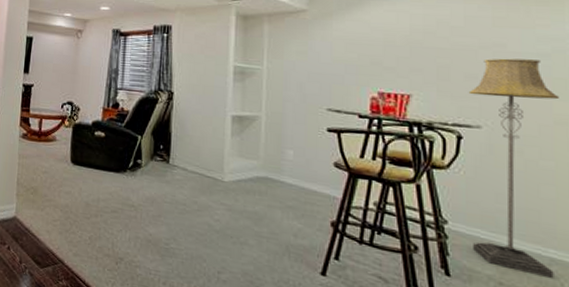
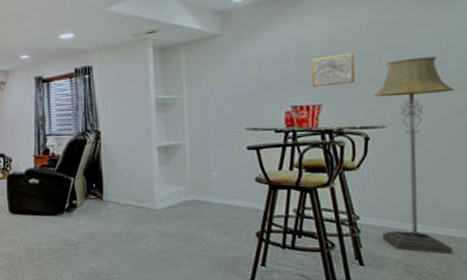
wall art: none [403,45,450,77] -> present [312,53,355,87]

